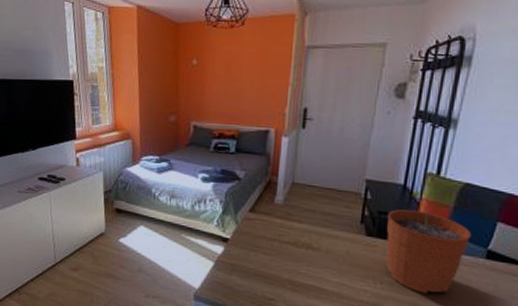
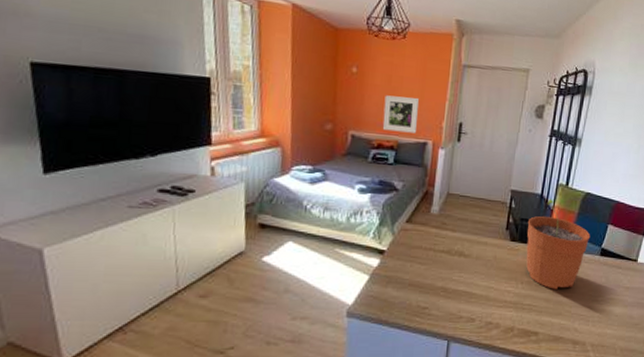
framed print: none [223,84,259,122] -> present [382,95,419,133]

